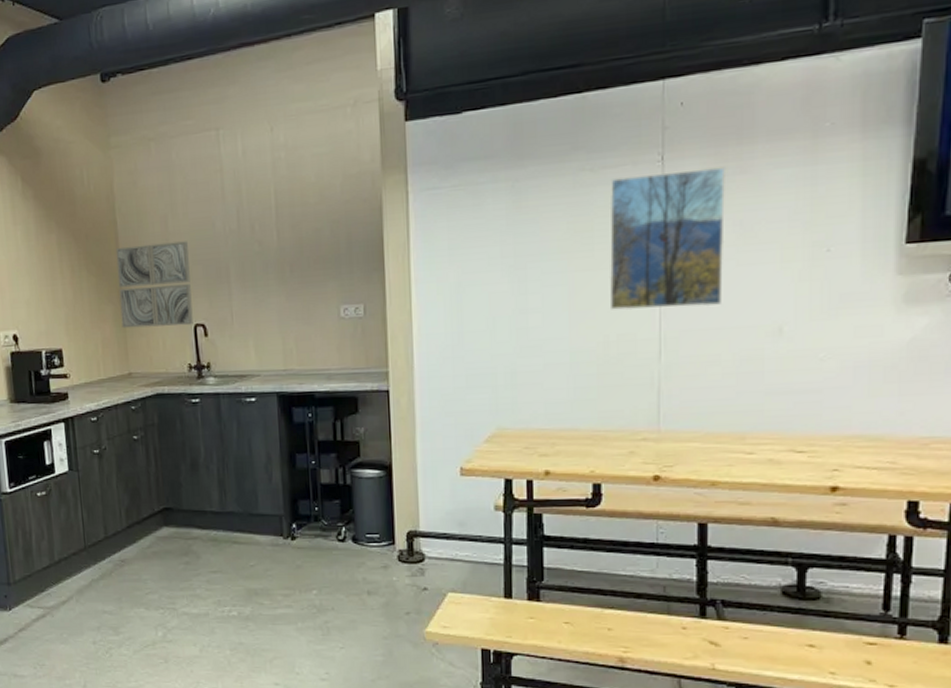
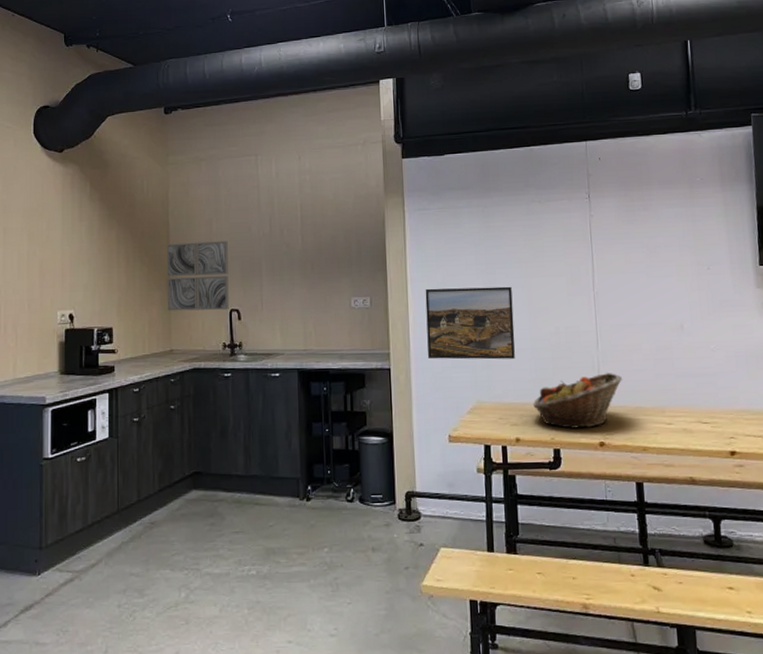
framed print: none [433,284,549,378] -> present [425,286,515,360]
fruit basket: none [569,391,691,459] -> present [533,373,623,429]
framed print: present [609,167,725,310] -> none [553,205,639,308]

